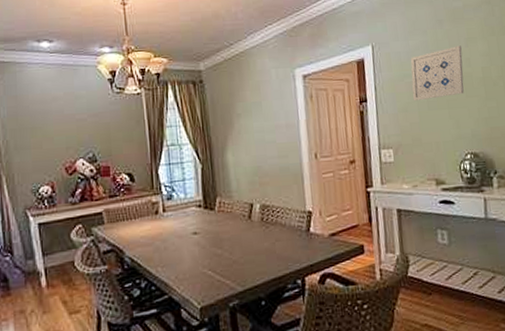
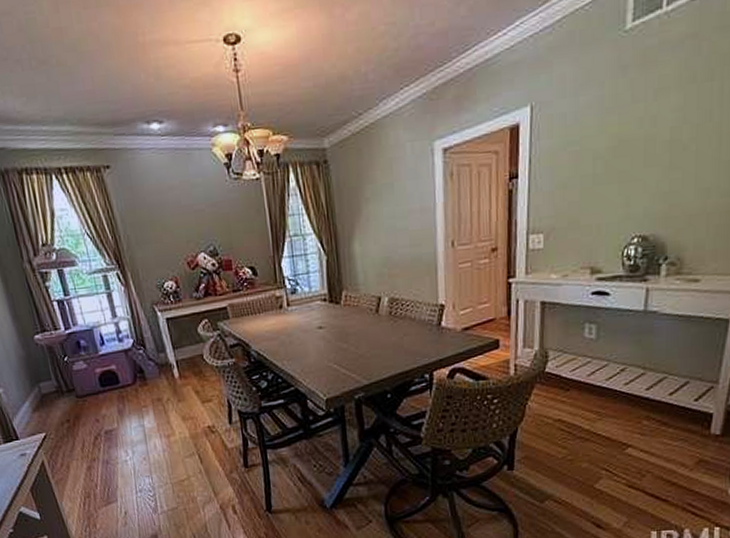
wall art: present [410,45,464,101] -> none [575,99,647,175]

